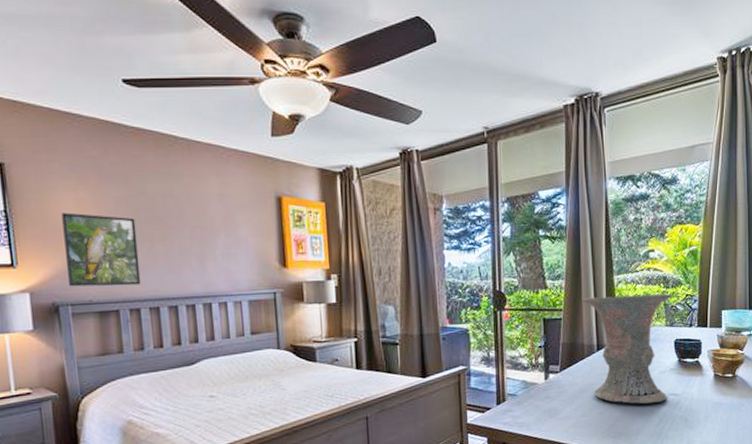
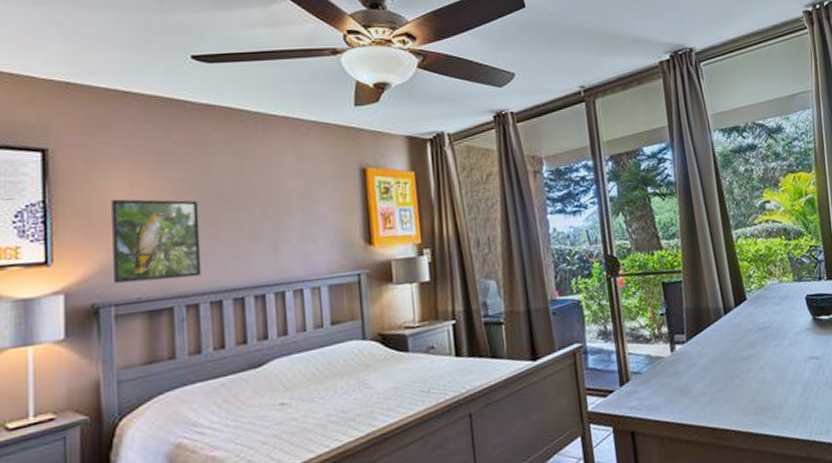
vase: present [582,293,672,404] -> none [701,246,808,373]

